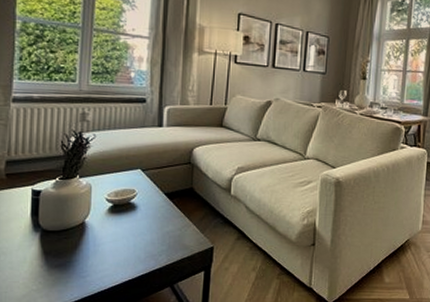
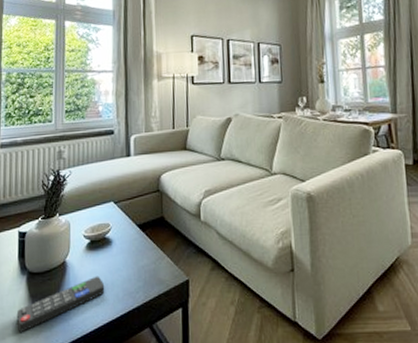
remote control: none [27,238,127,287] -> present [16,276,105,333]

